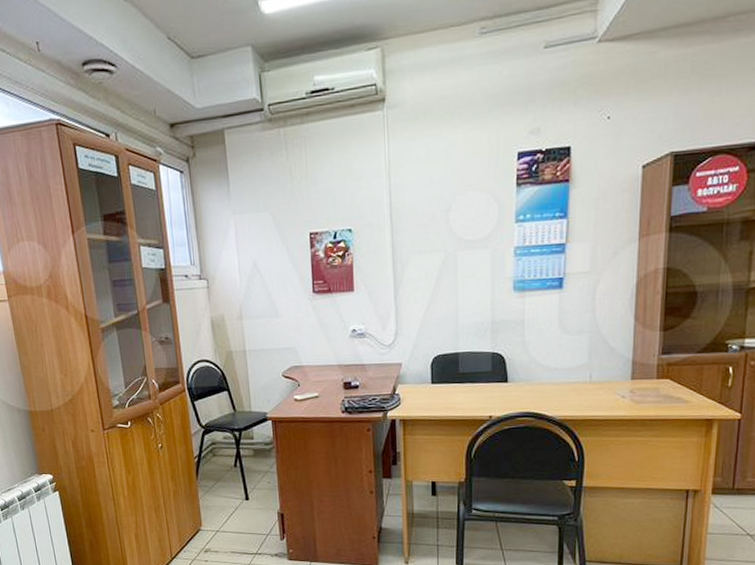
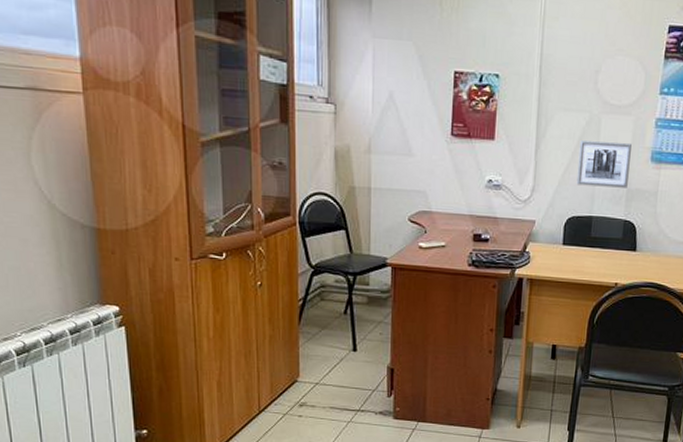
wall art: none [438,275,492,324] -> present [576,140,632,188]

